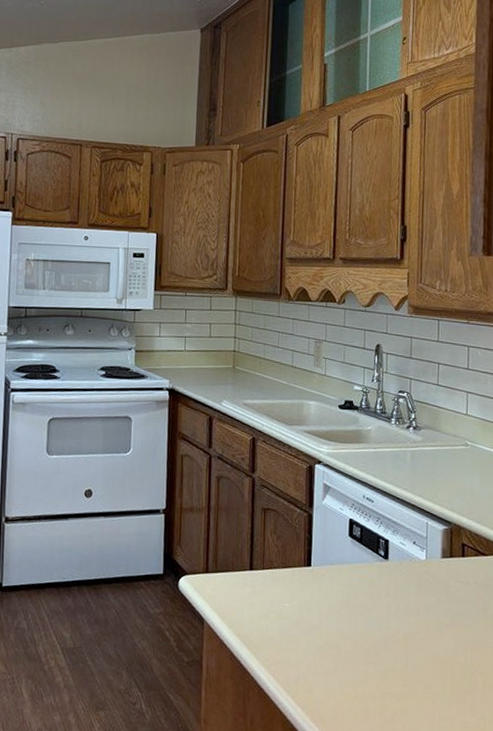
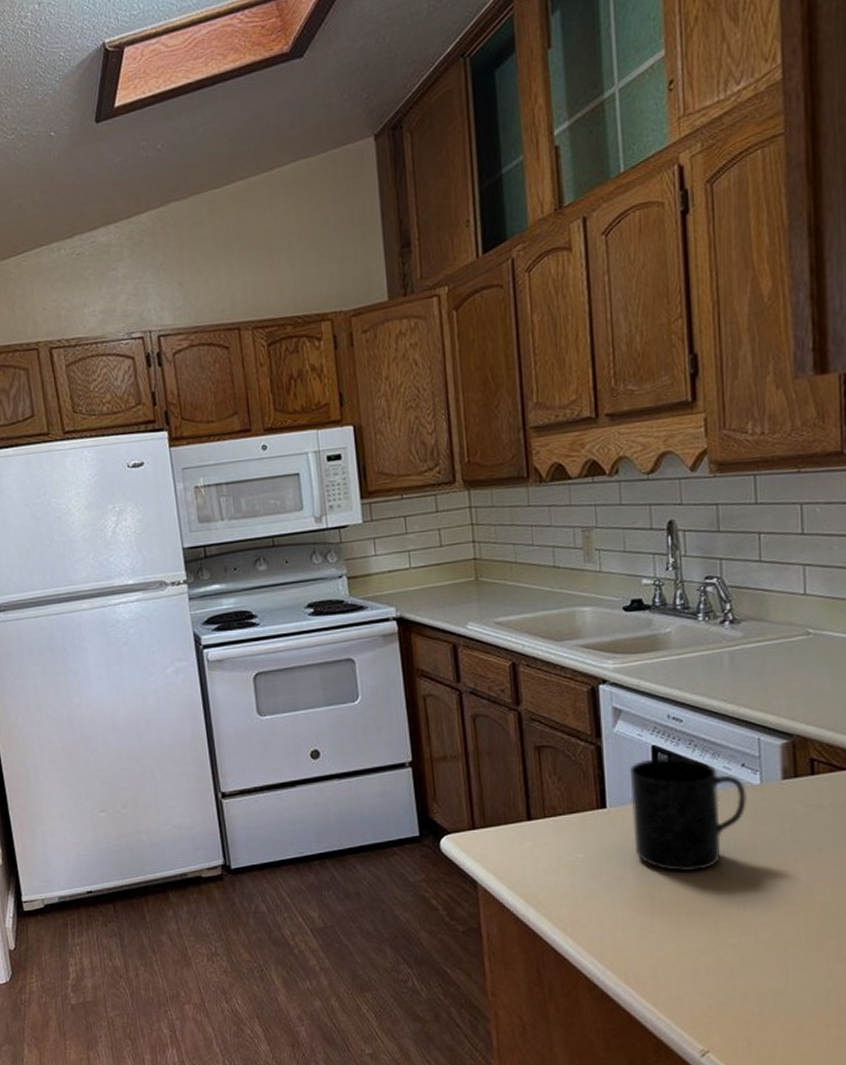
mug: none [329,529,415,627] -> present [629,757,747,872]

